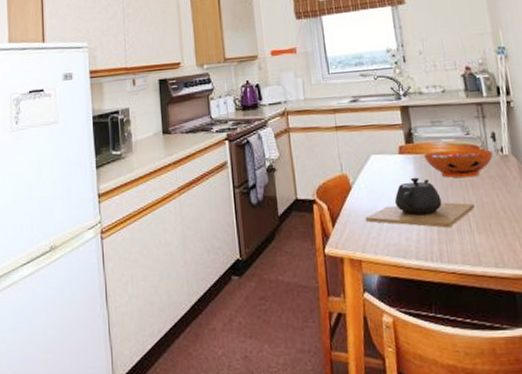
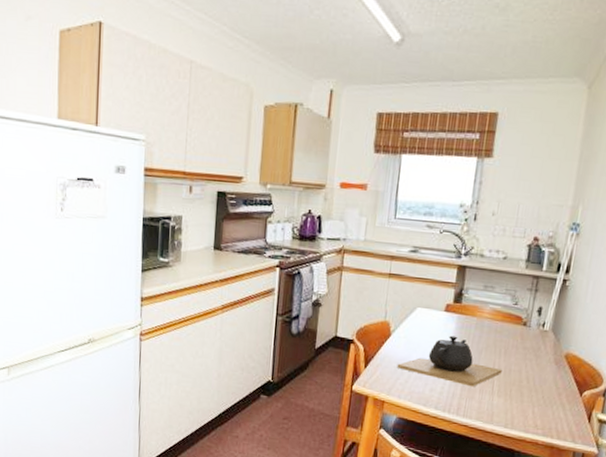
decorative bowl: present [424,149,493,178] -> none [468,315,535,346]

